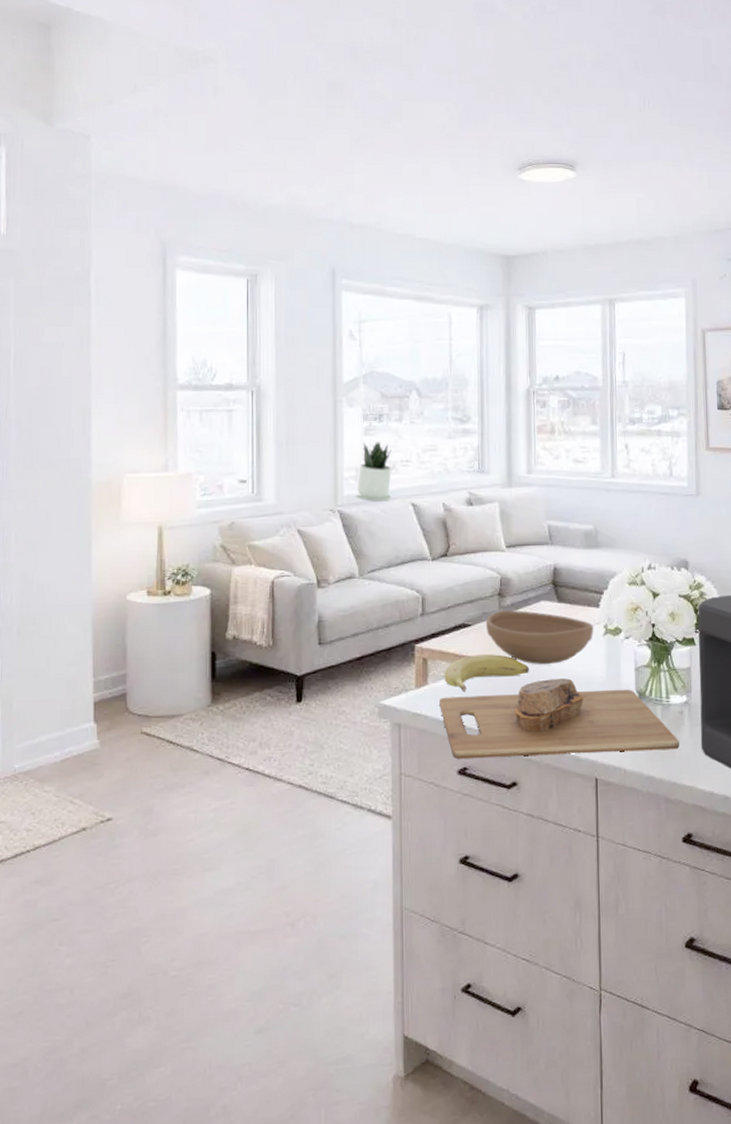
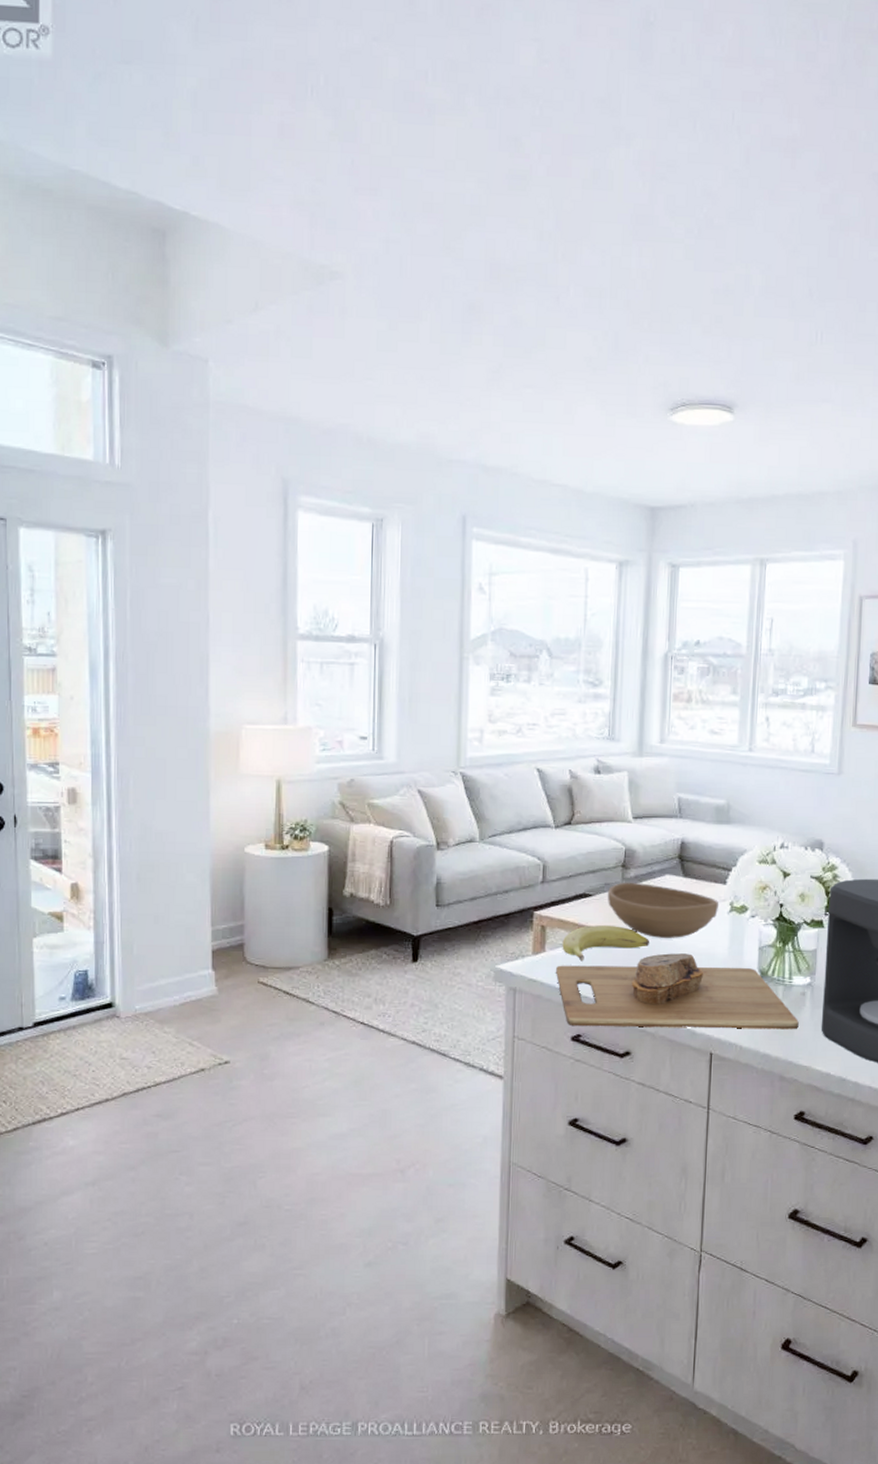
planter: present [354,442,392,502] -> none [477,703,518,765]

